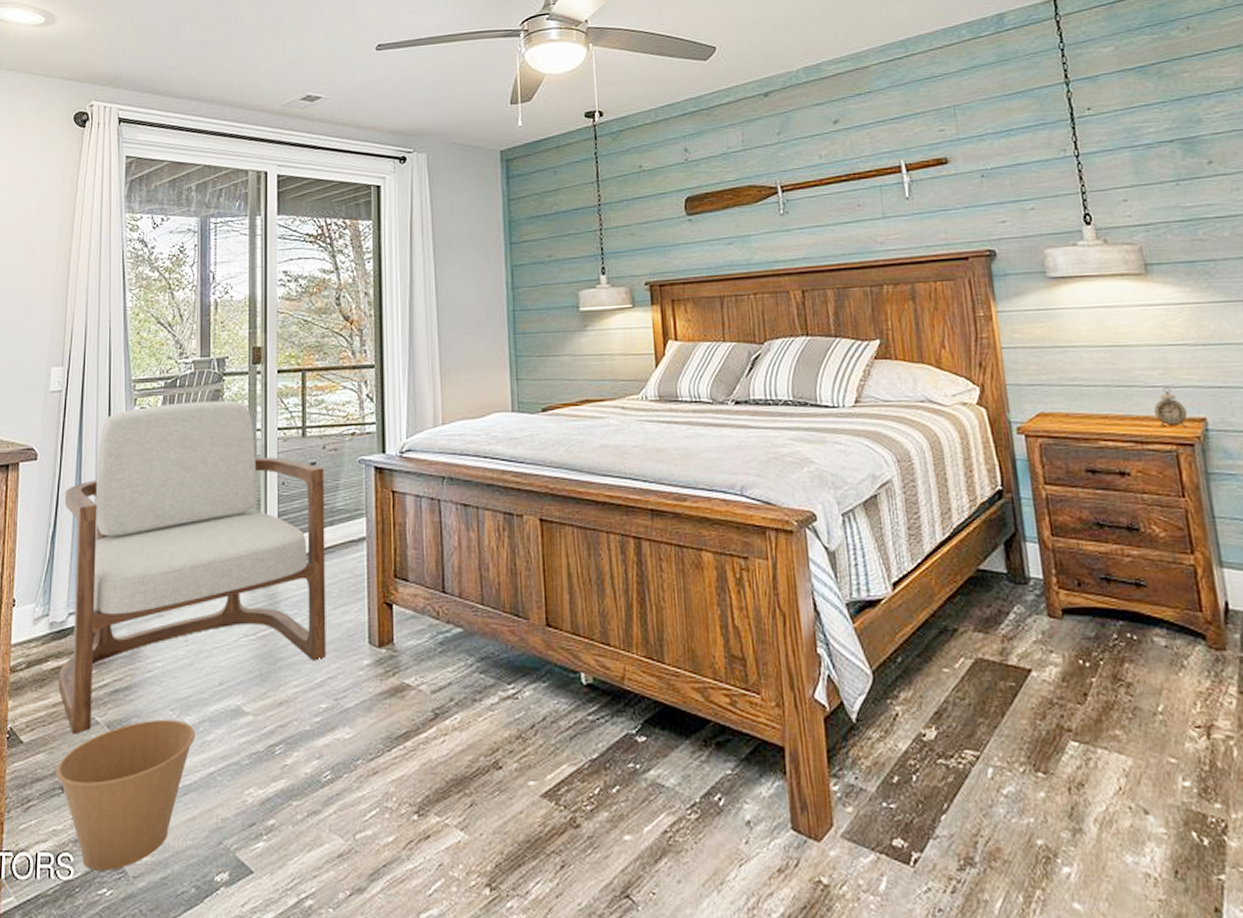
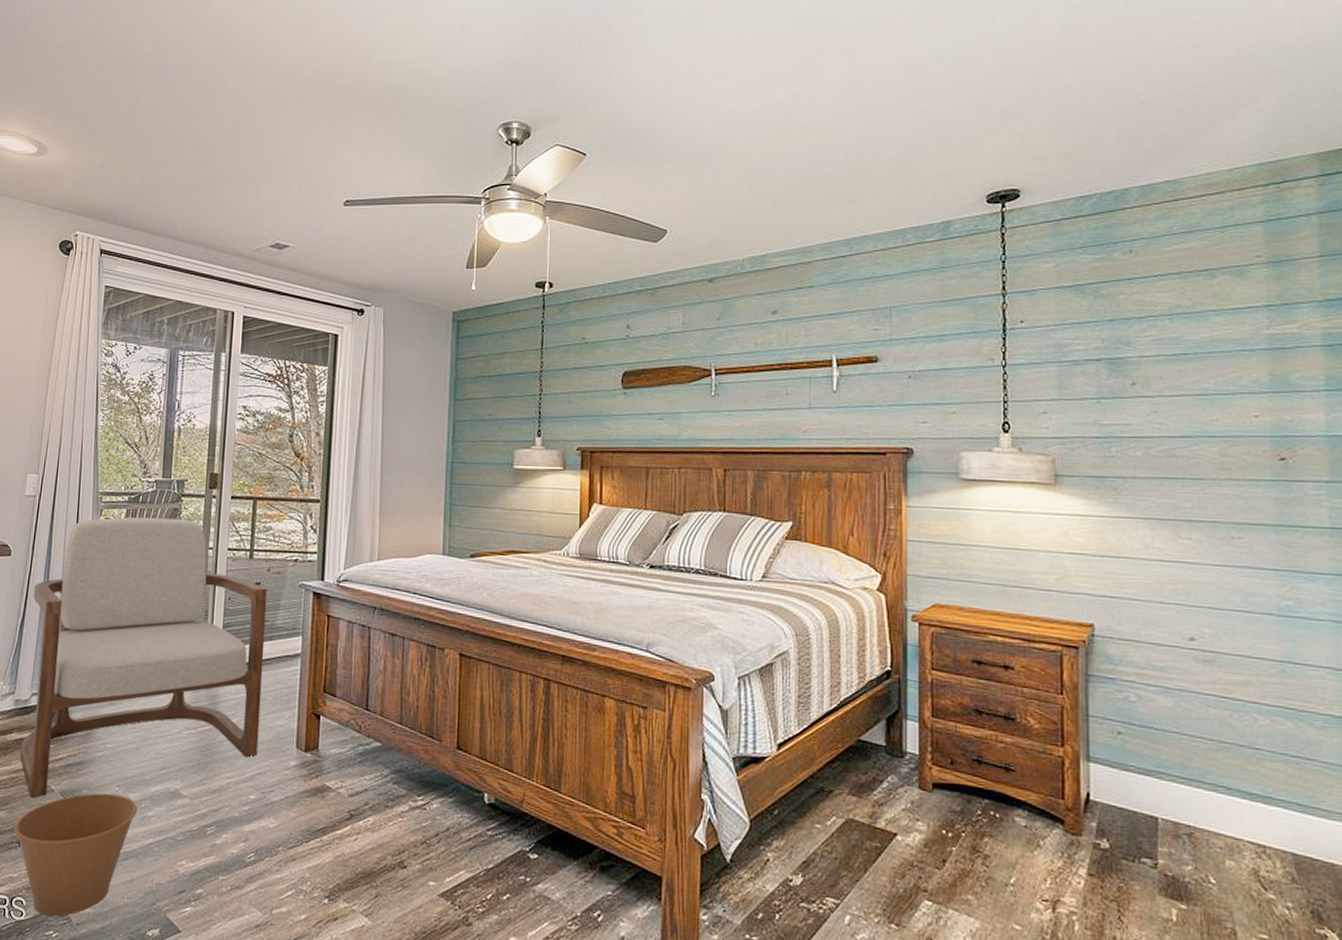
alarm clock: present [1154,387,1188,428] -> none [1046,592,1077,631]

